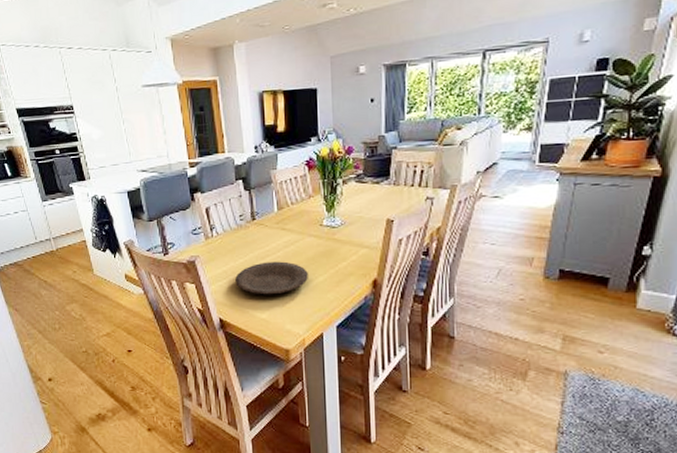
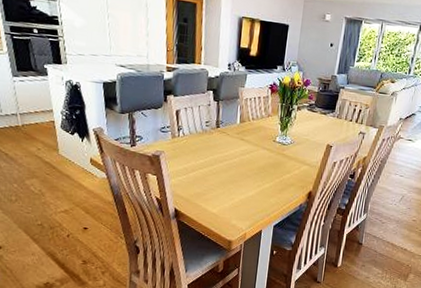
plate: present [235,261,308,295] -> none [194,165,257,194]

